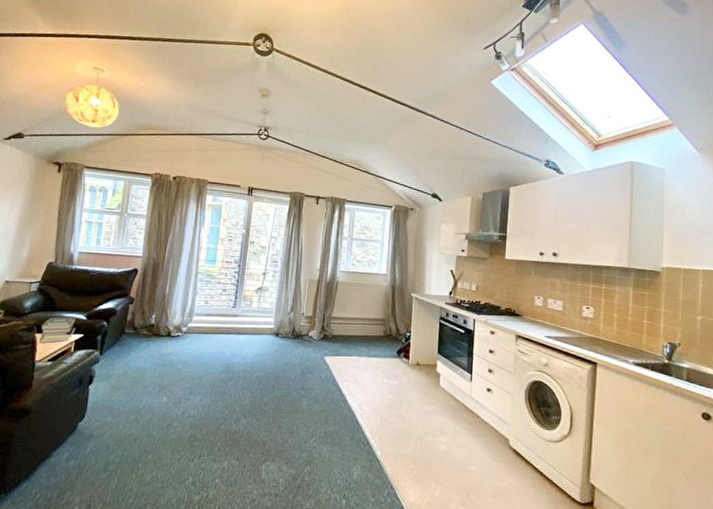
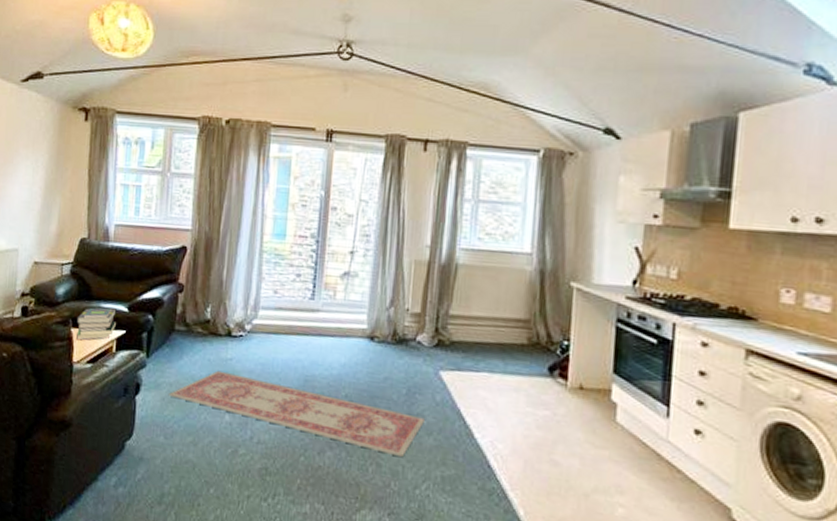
rug: none [116,363,314,420] -> present [168,370,426,457]

